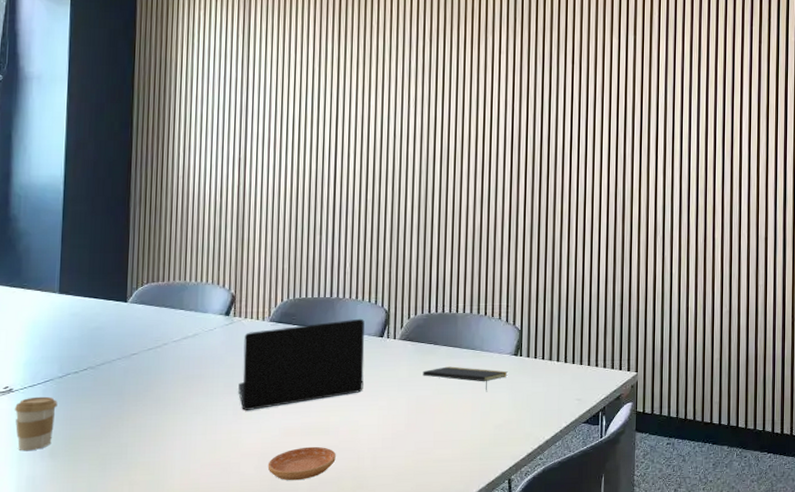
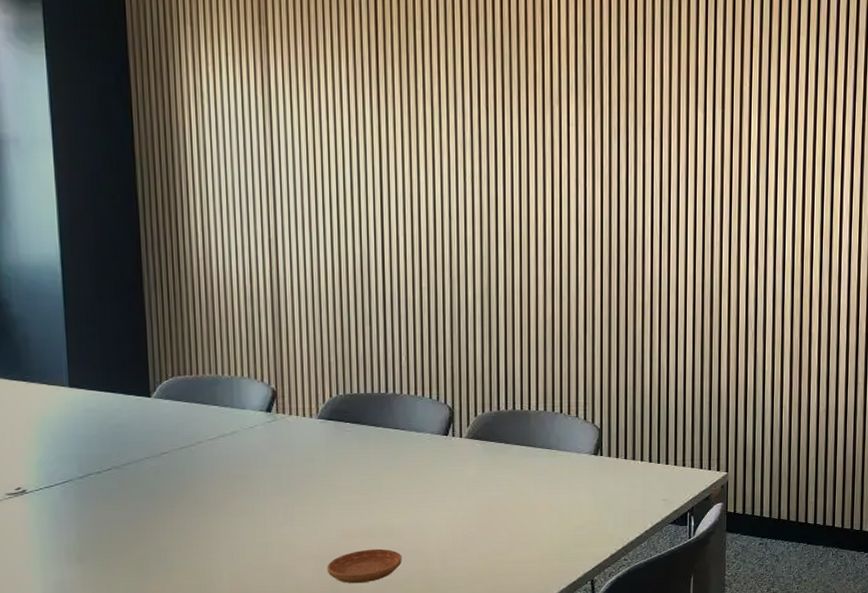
coffee cup: present [15,396,58,451] -> none [31,498,81,556]
laptop: present [238,318,365,411] -> none [288,416,428,513]
notepad: present [423,366,508,391] -> none [494,466,587,492]

